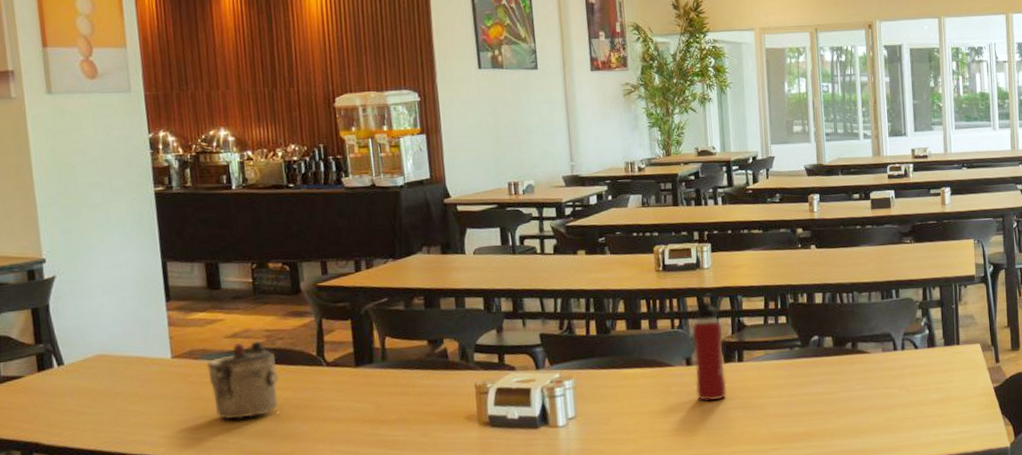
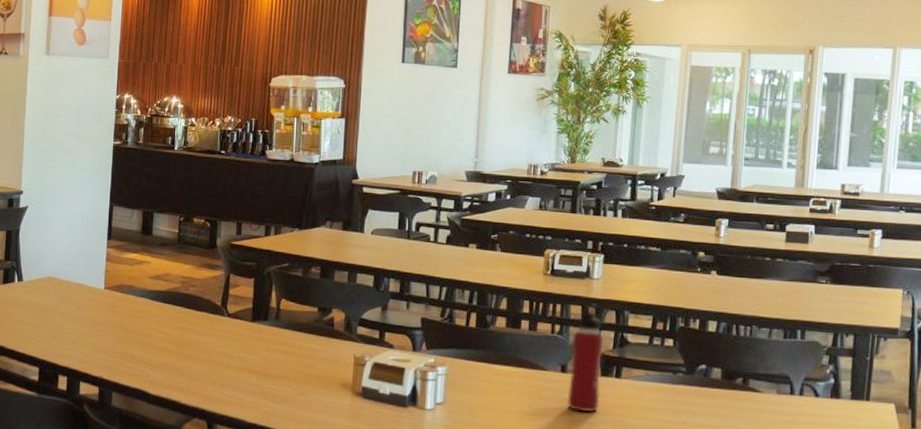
teapot: present [206,341,279,420] -> none [130,284,187,351]

